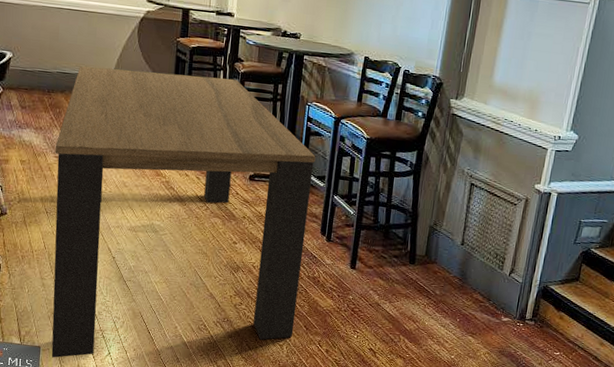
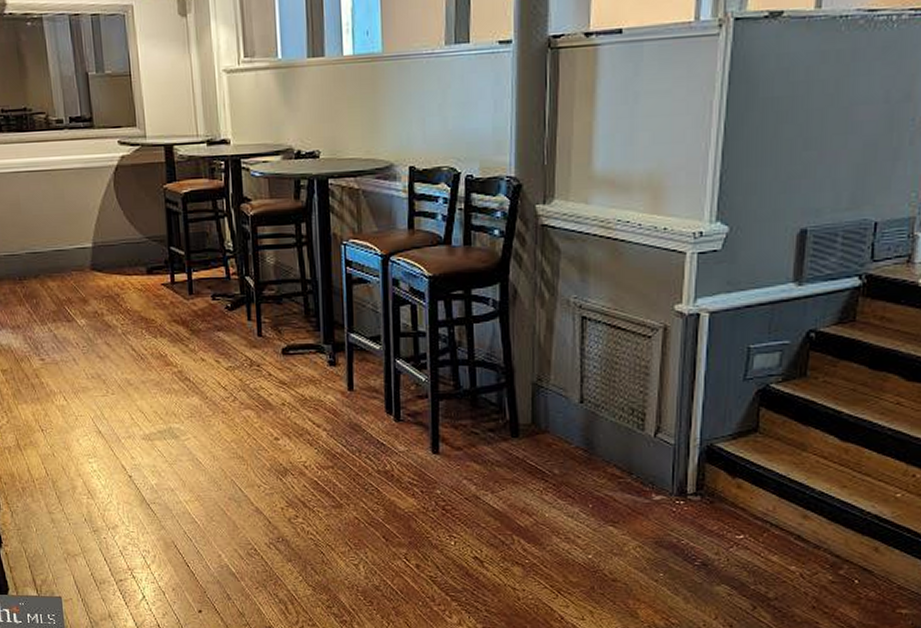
dining table: present [51,66,316,358] -> none [38,225,370,609]

